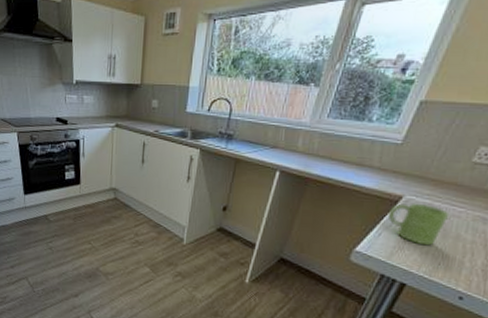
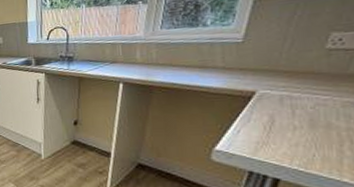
mug: present [387,203,450,246] -> none [243,96,314,138]

